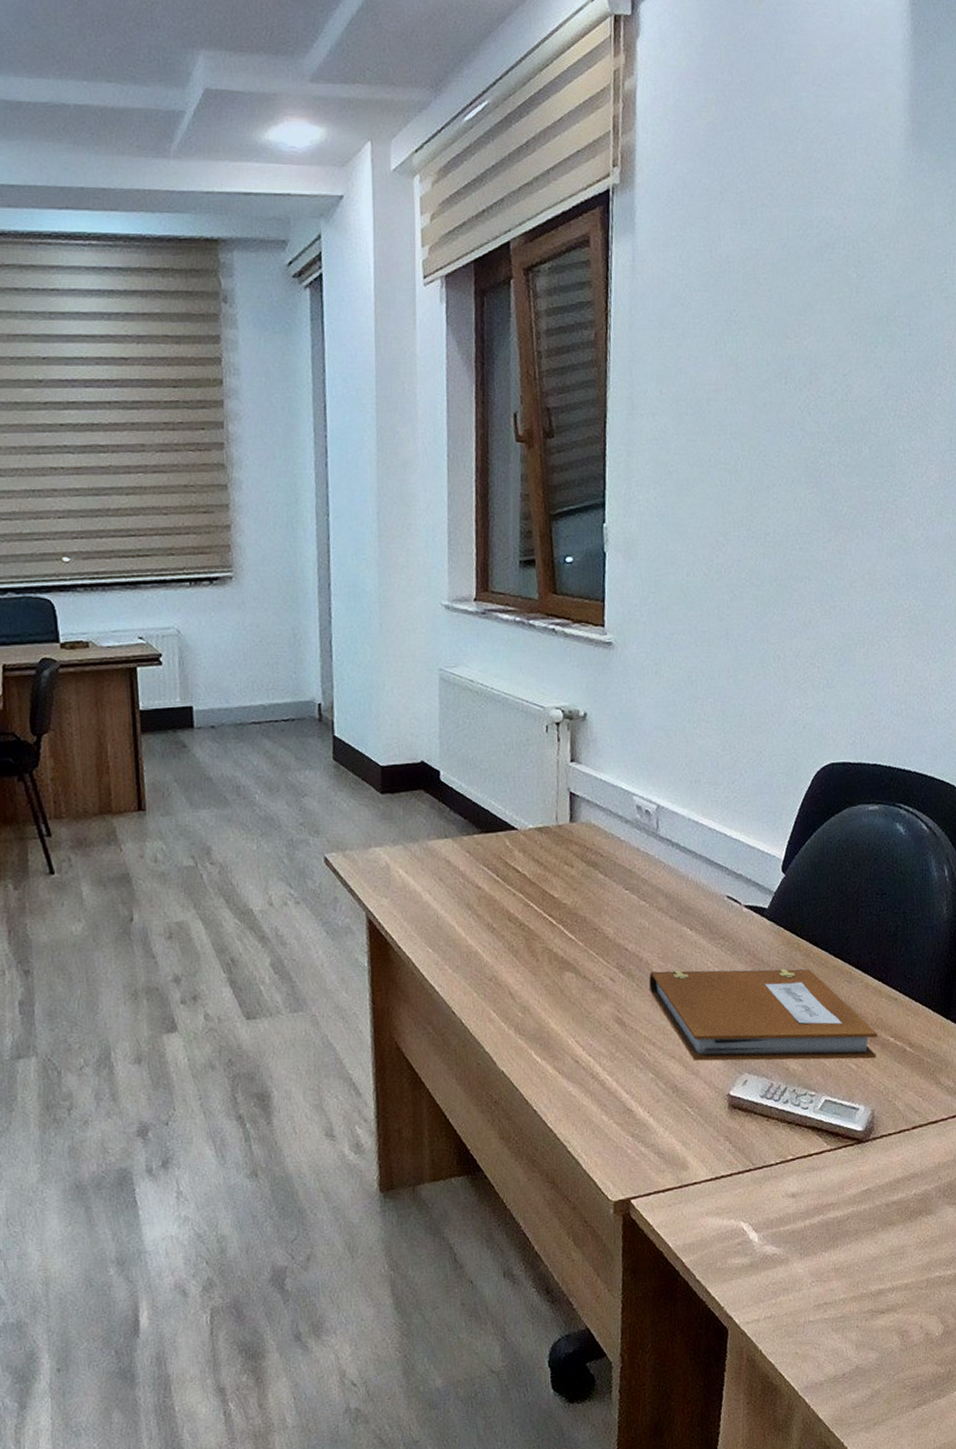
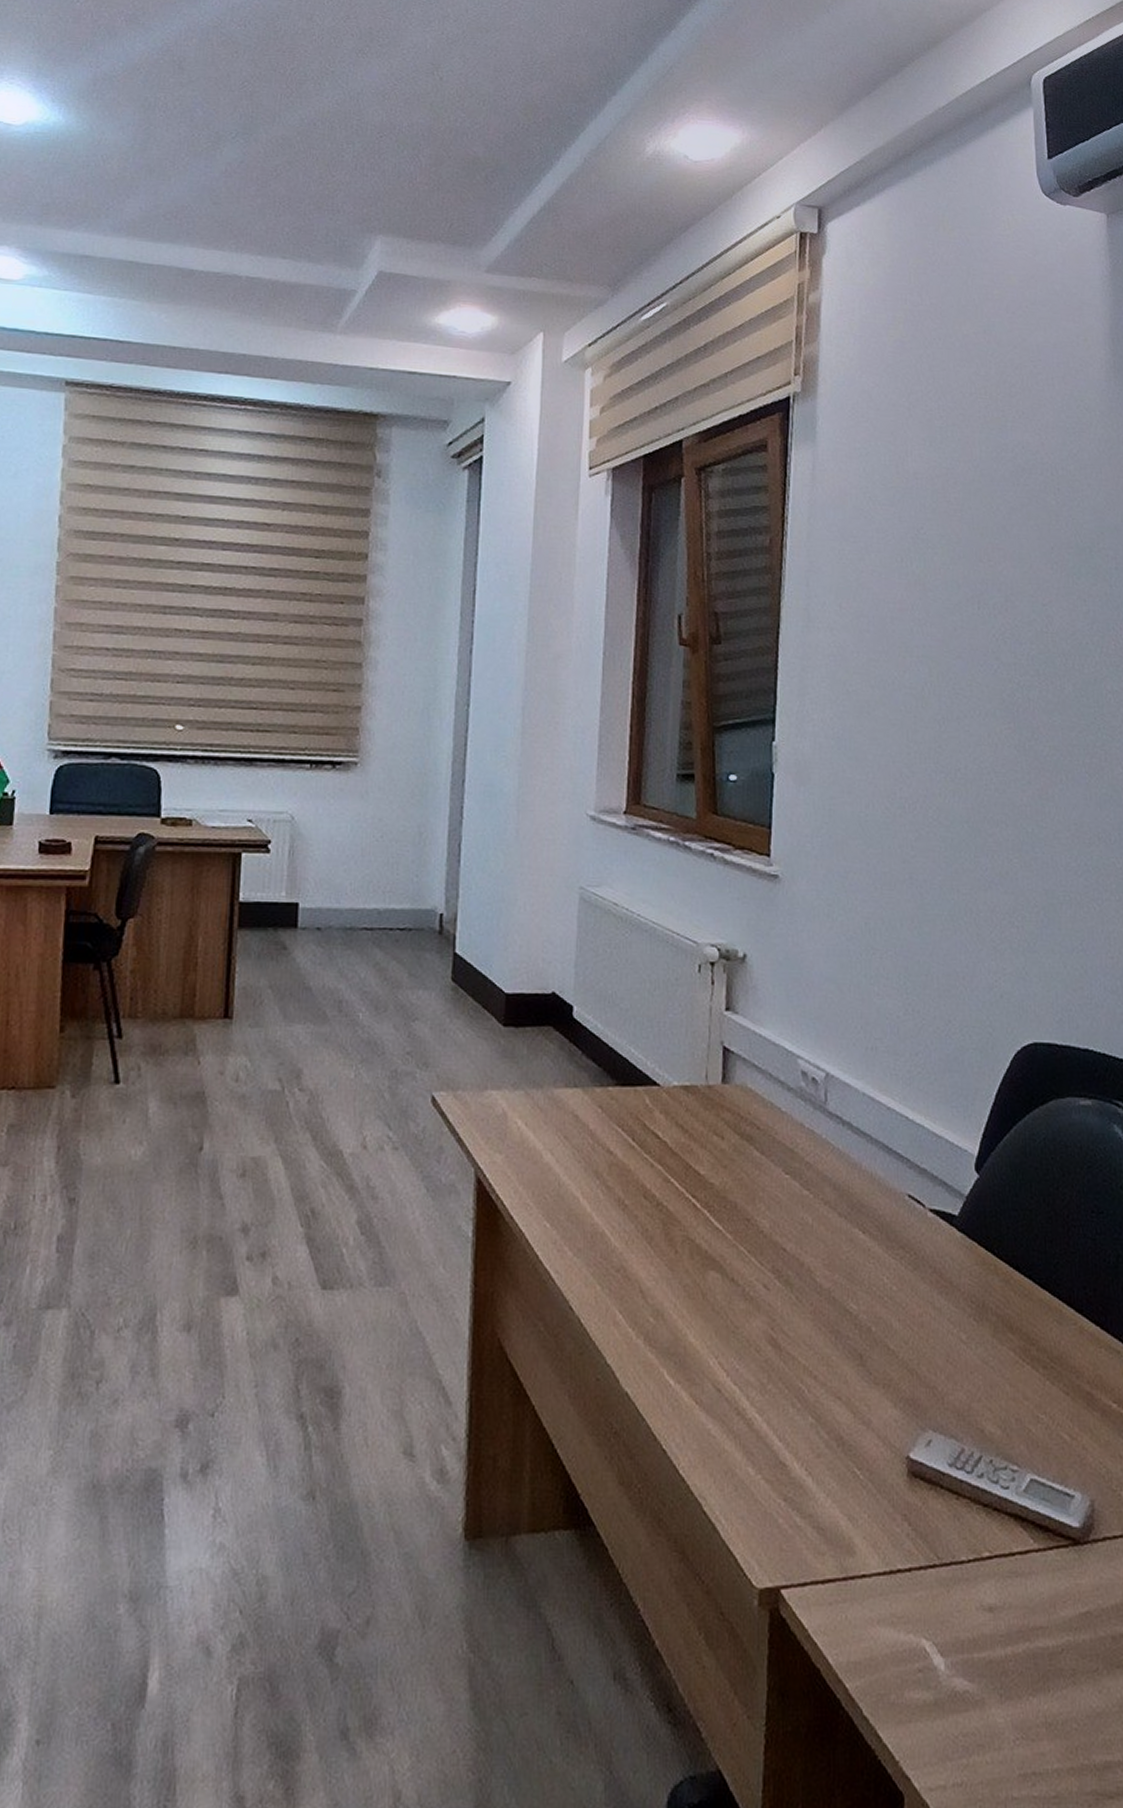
notebook: present [649,969,878,1061] -> none [811,1282,1097,1430]

